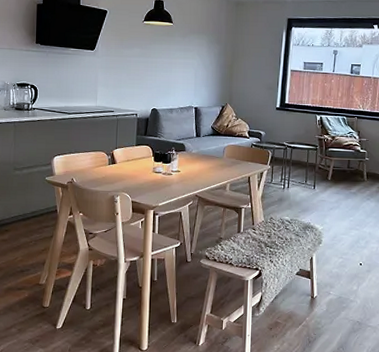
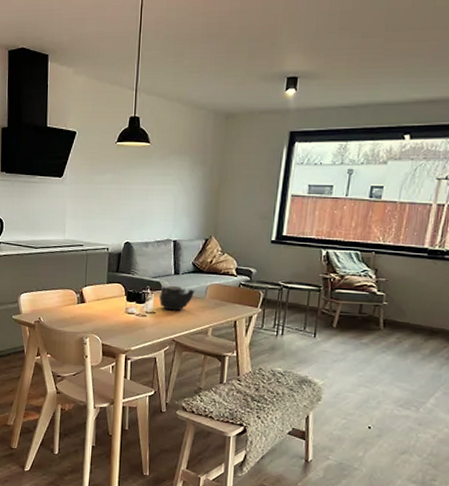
teapot: none [183,147,214,169] -> present [159,286,195,311]

